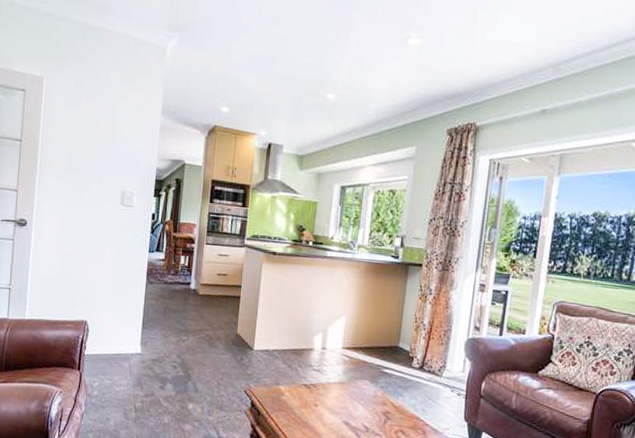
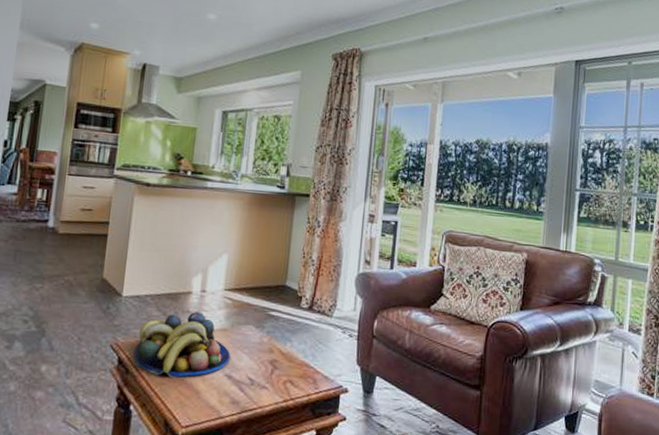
fruit bowl: none [264,366,348,422] -> present [134,312,230,378]

